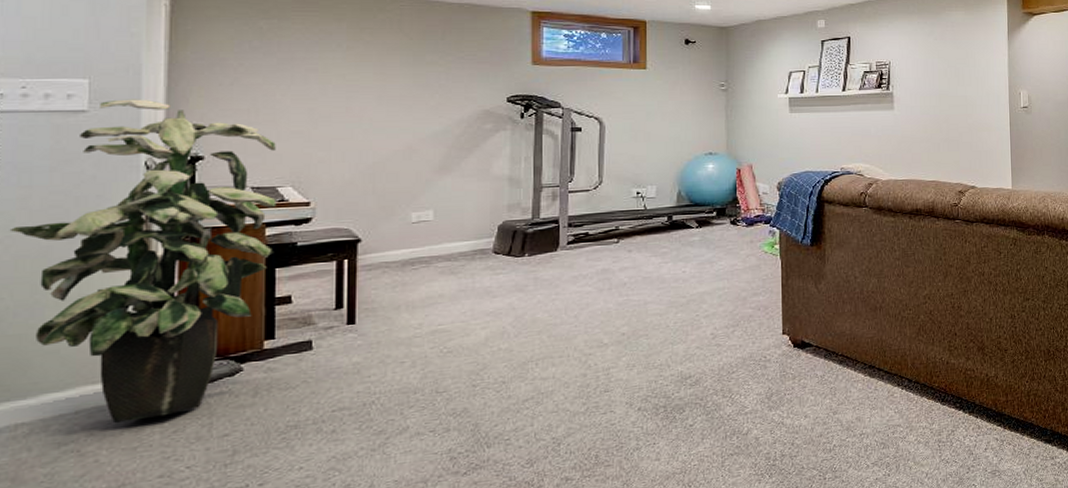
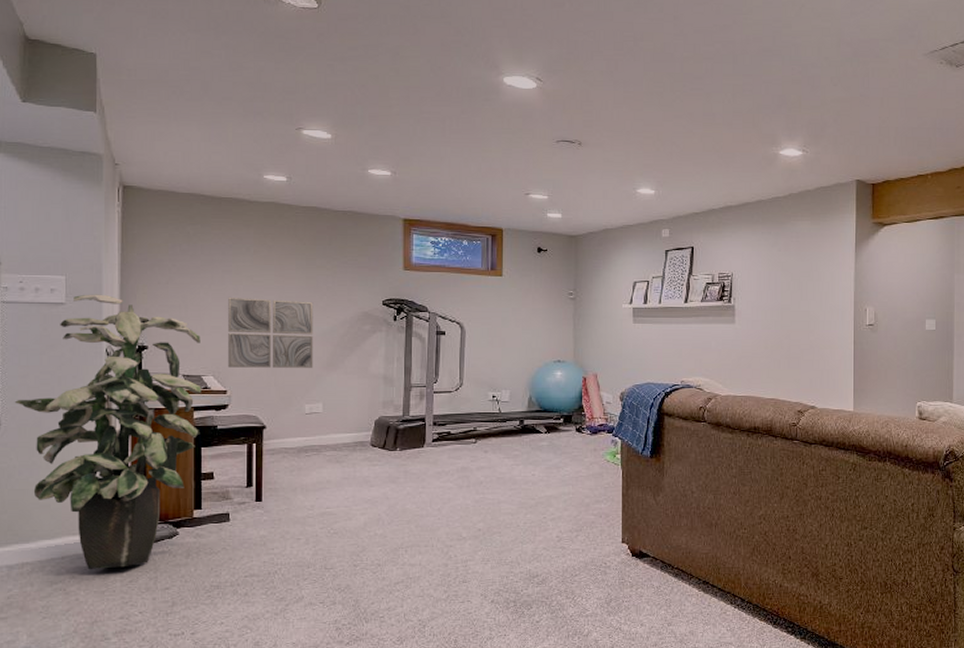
wall art: none [312,97,422,176] -> present [228,296,314,368]

